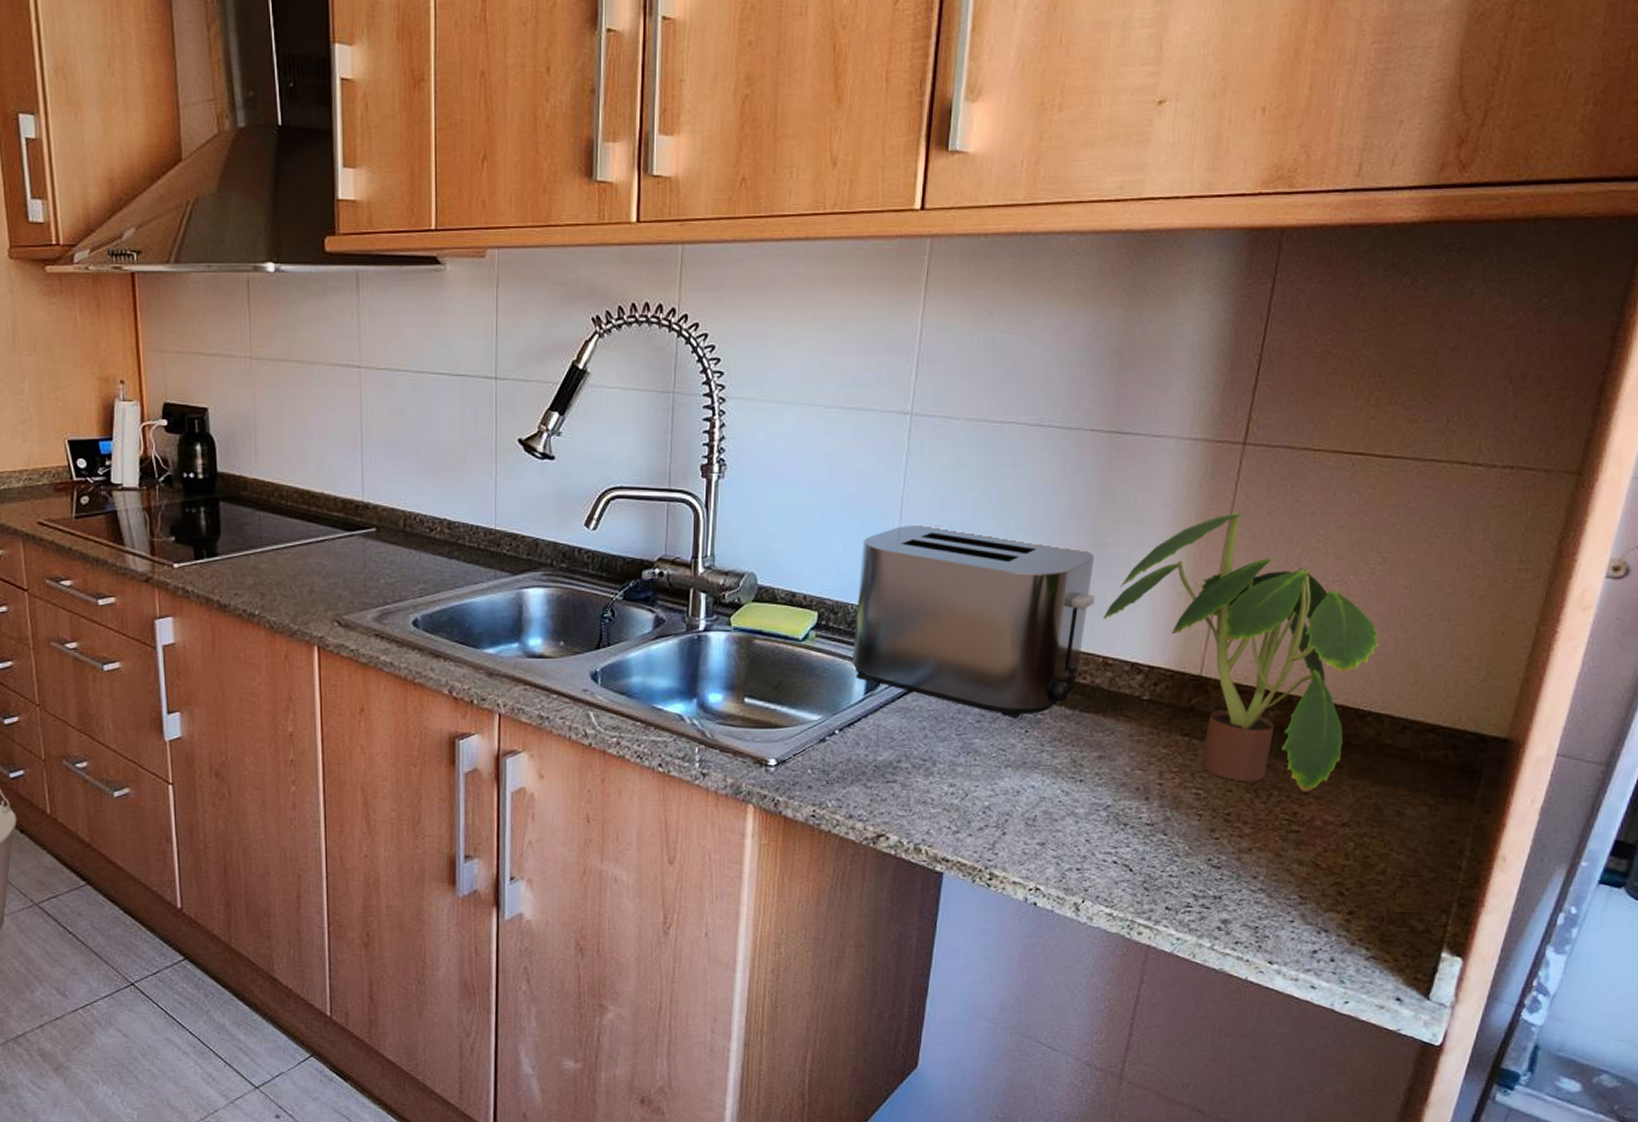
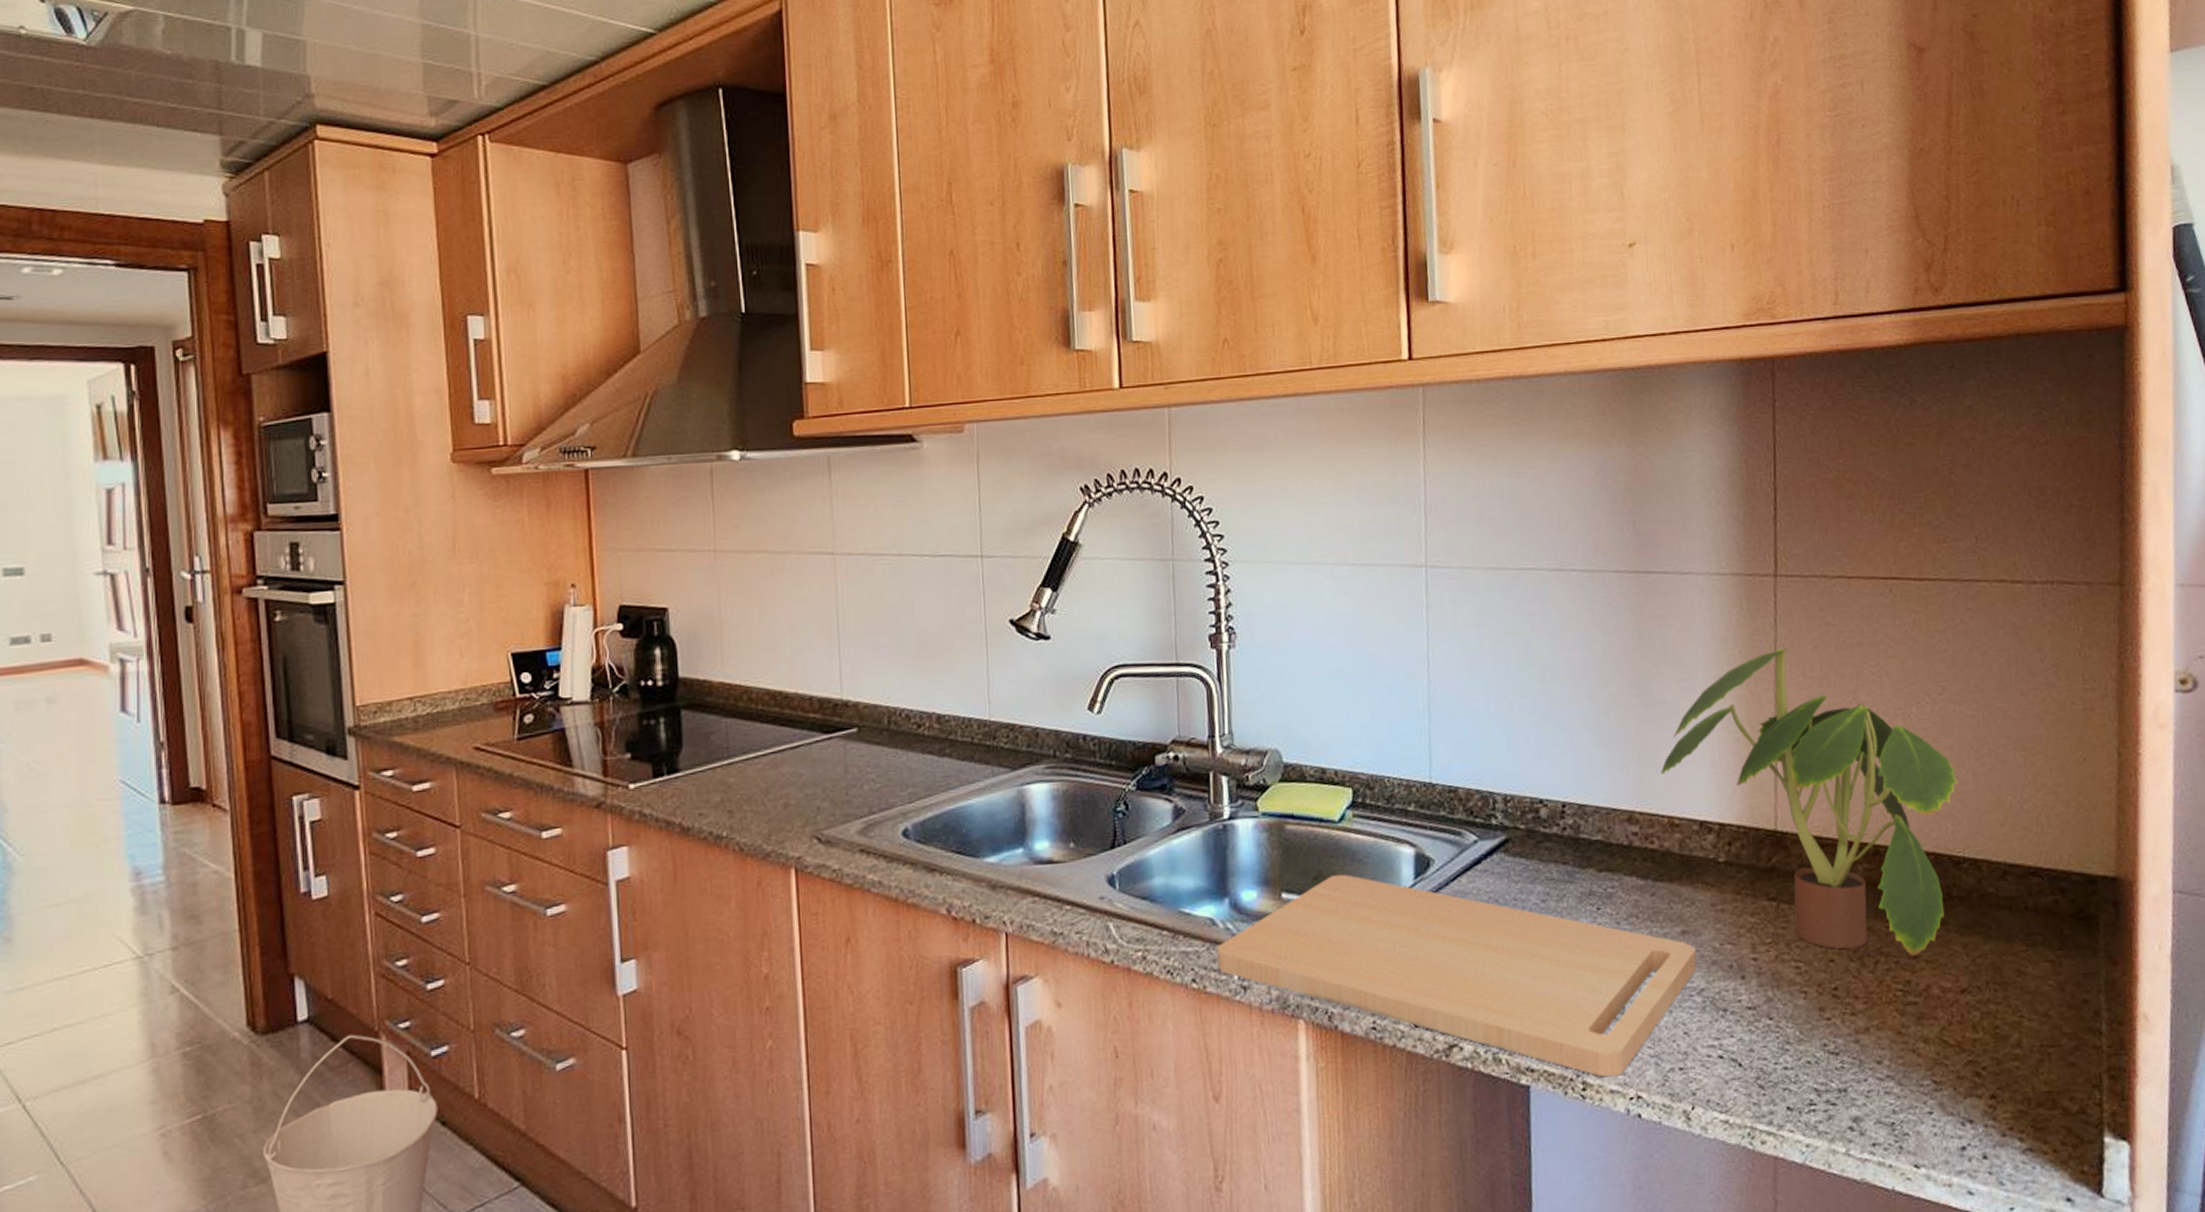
cutting board: none [682,686,1108,871] -> present [1217,874,1697,1077]
toaster: present [852,525,1095,719] -> none [1391,683,1649,895]

